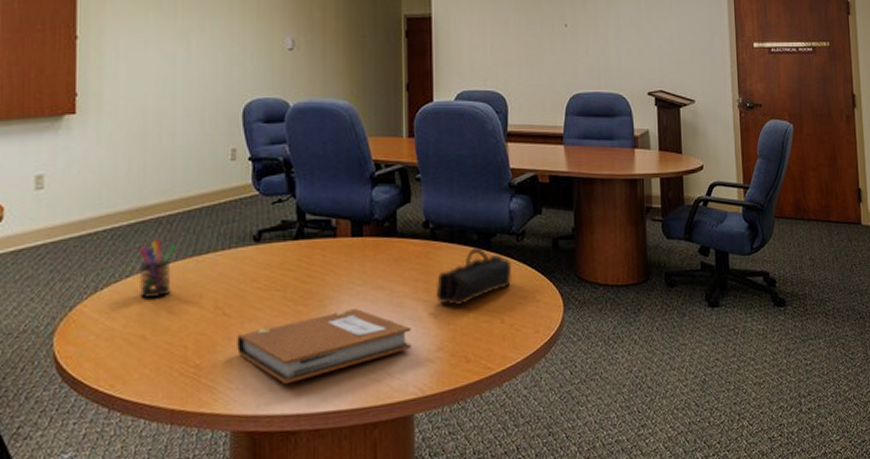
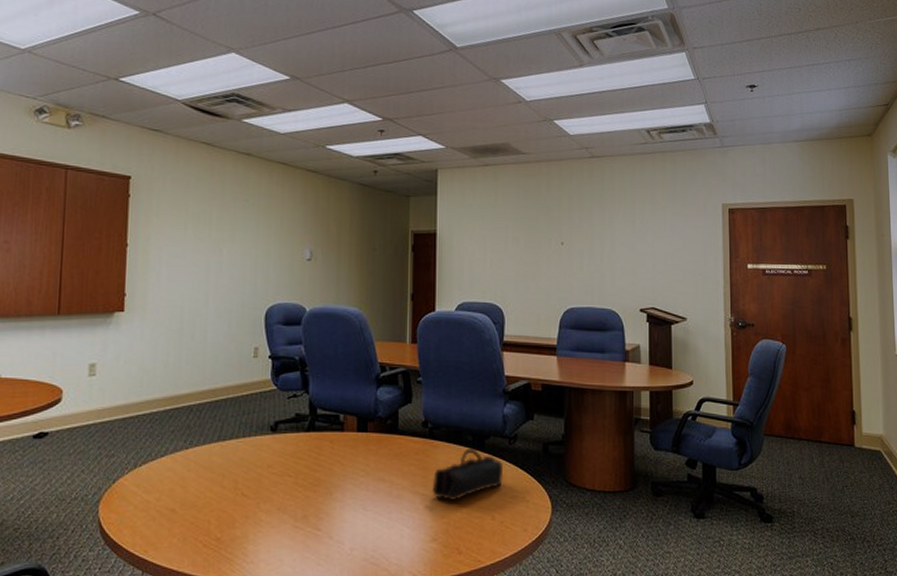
pen holder: present [138,238,177,299] -> none [171,424,205,477]
notebook: present [237,309,411,385] -> none [253,498,408,562]

